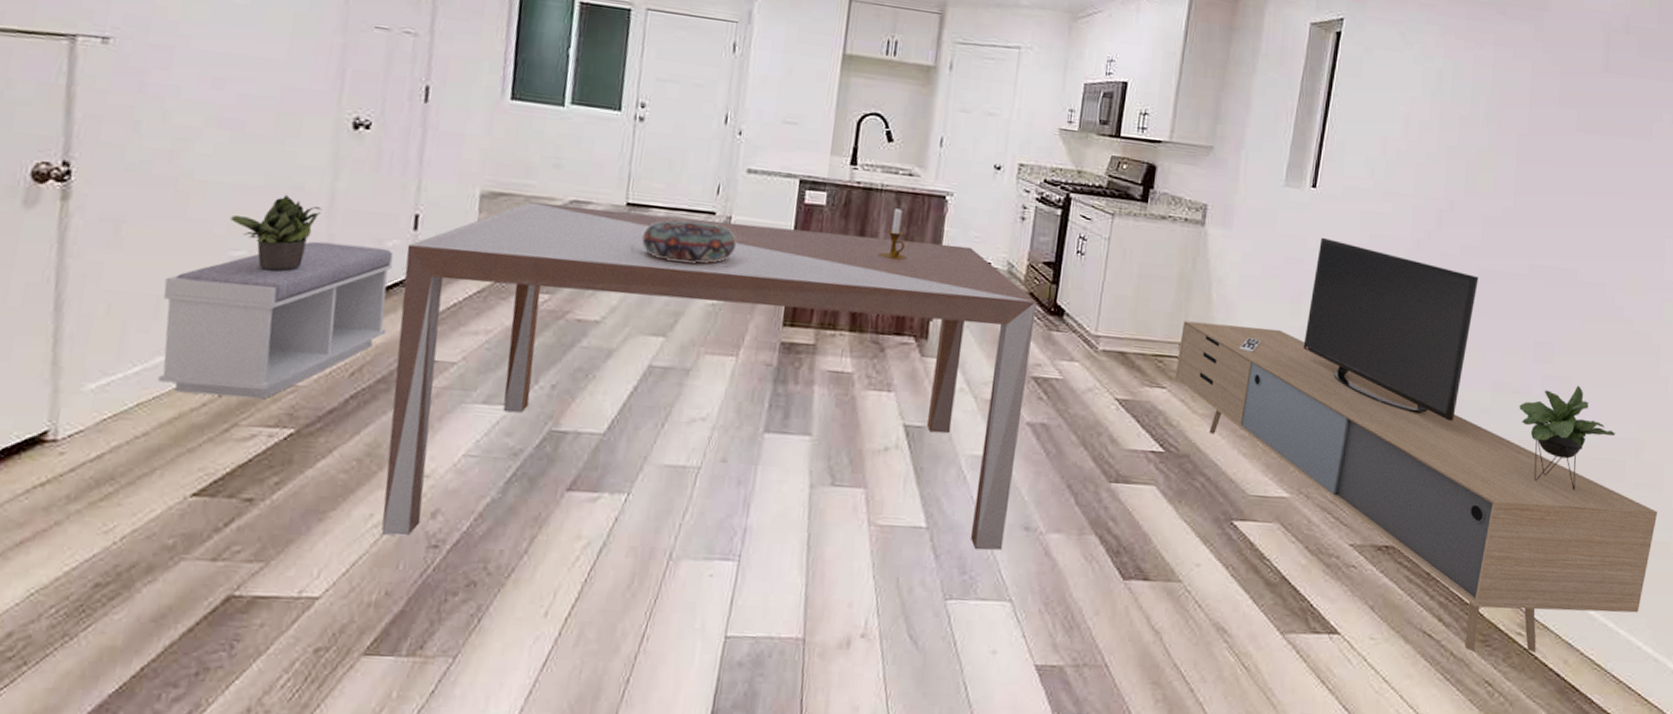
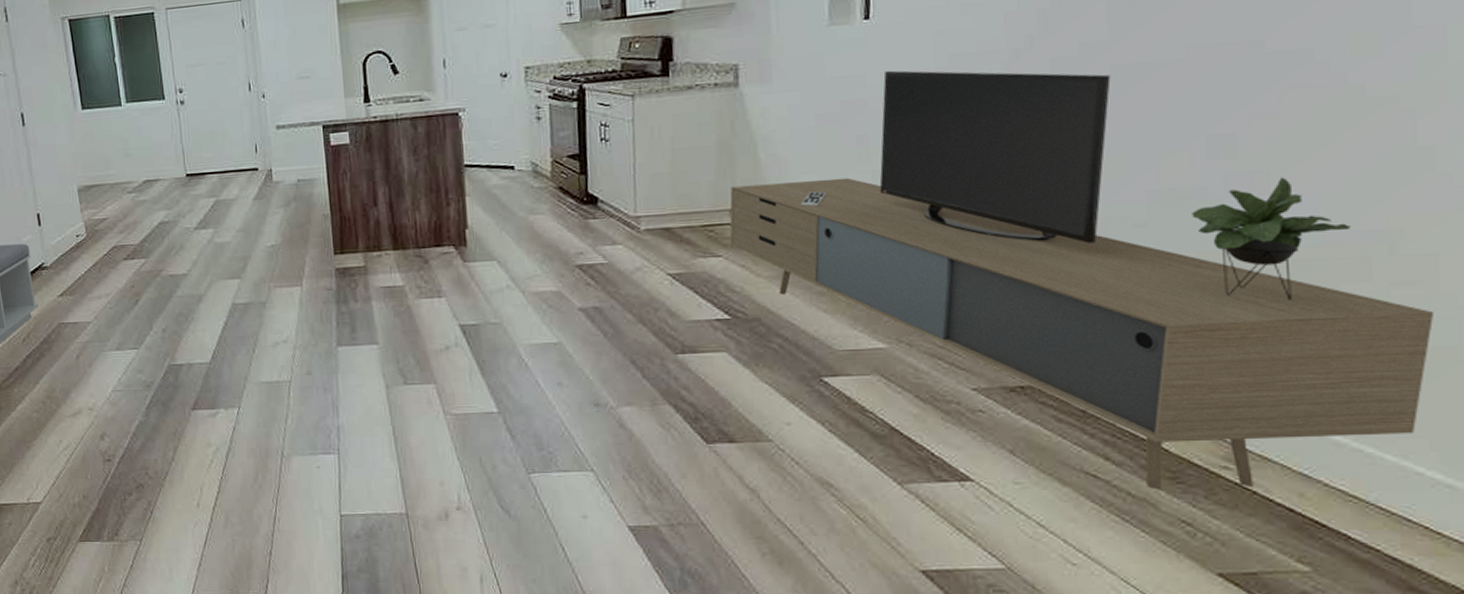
table: present [381,202,1037,550] -> none [37,155,576,454]
decorative bowl: present [641,220,736,264] -> none [204,178,280,215]
candlestick: present [878,208,907,260] -> none [405,133,433,180]

